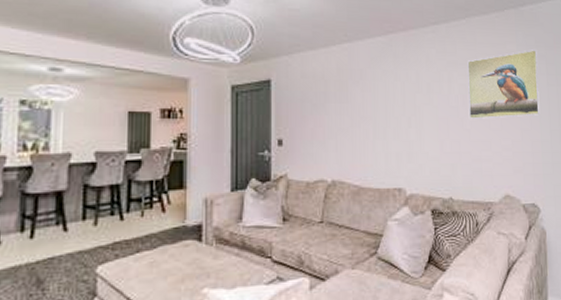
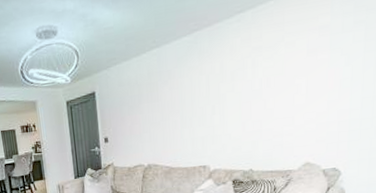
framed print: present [467,50,540,120] -> none [272,16,357,100]

